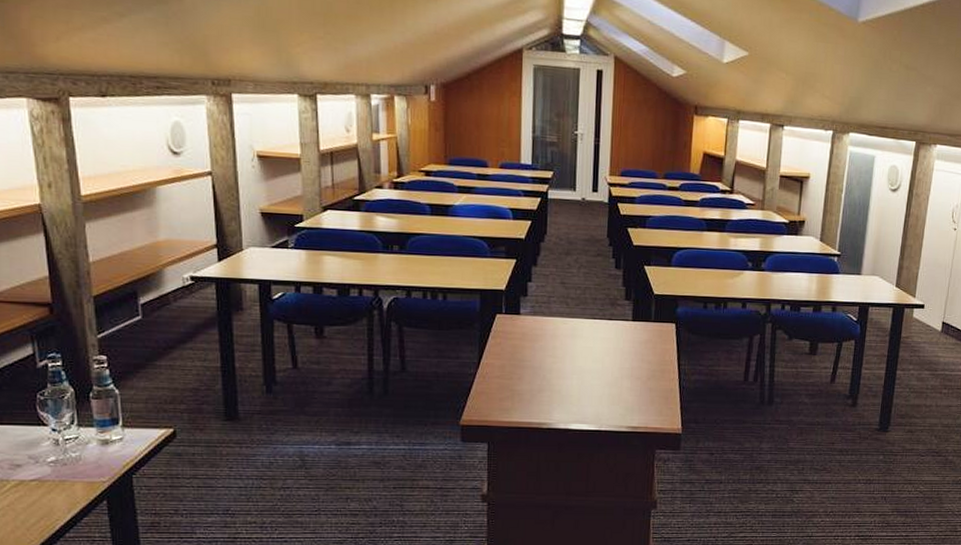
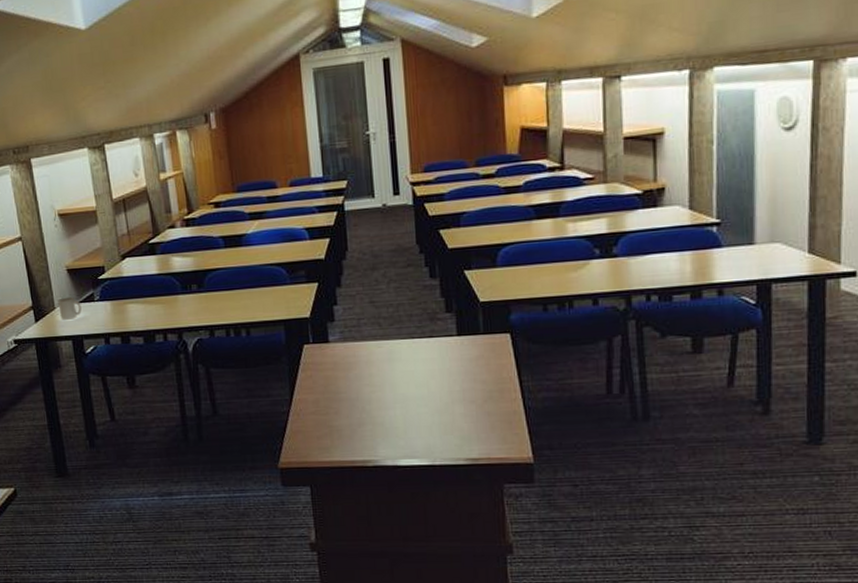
cup: none [247,240,273,264] -> present [58,297,82,321]

